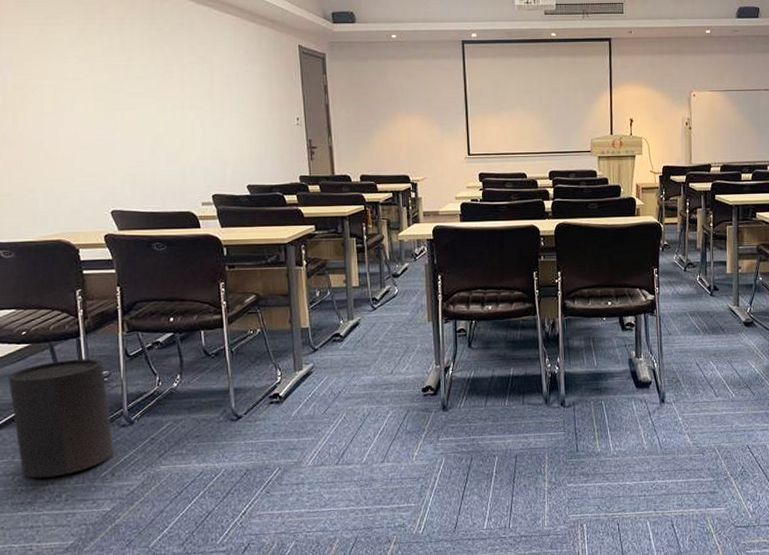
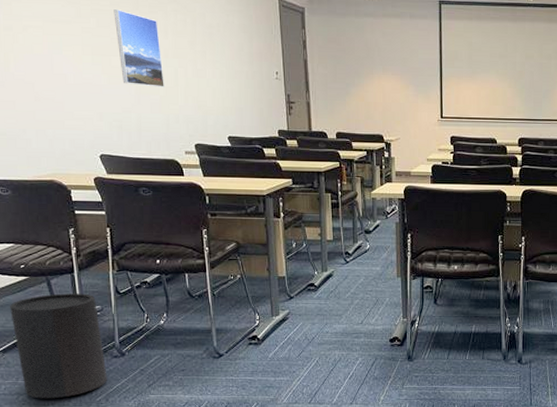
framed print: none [129,64,180,139] -> present [113,9,164,87]

